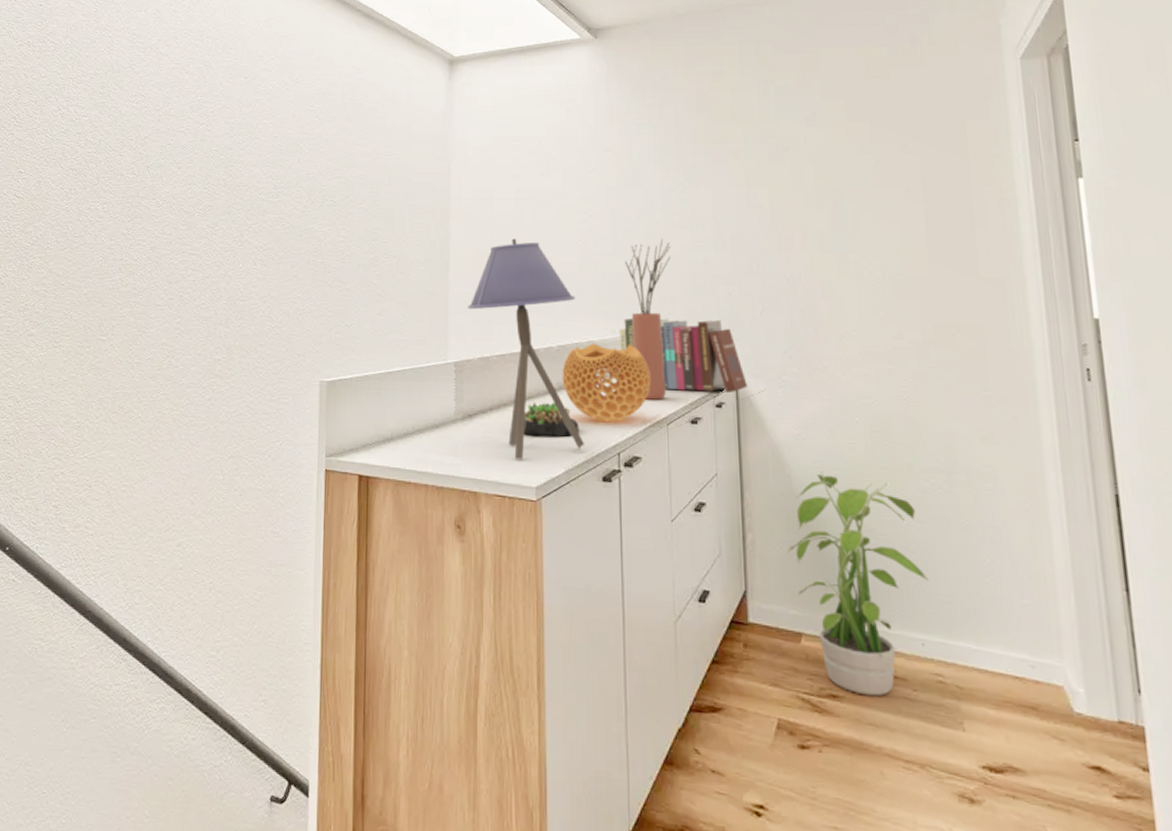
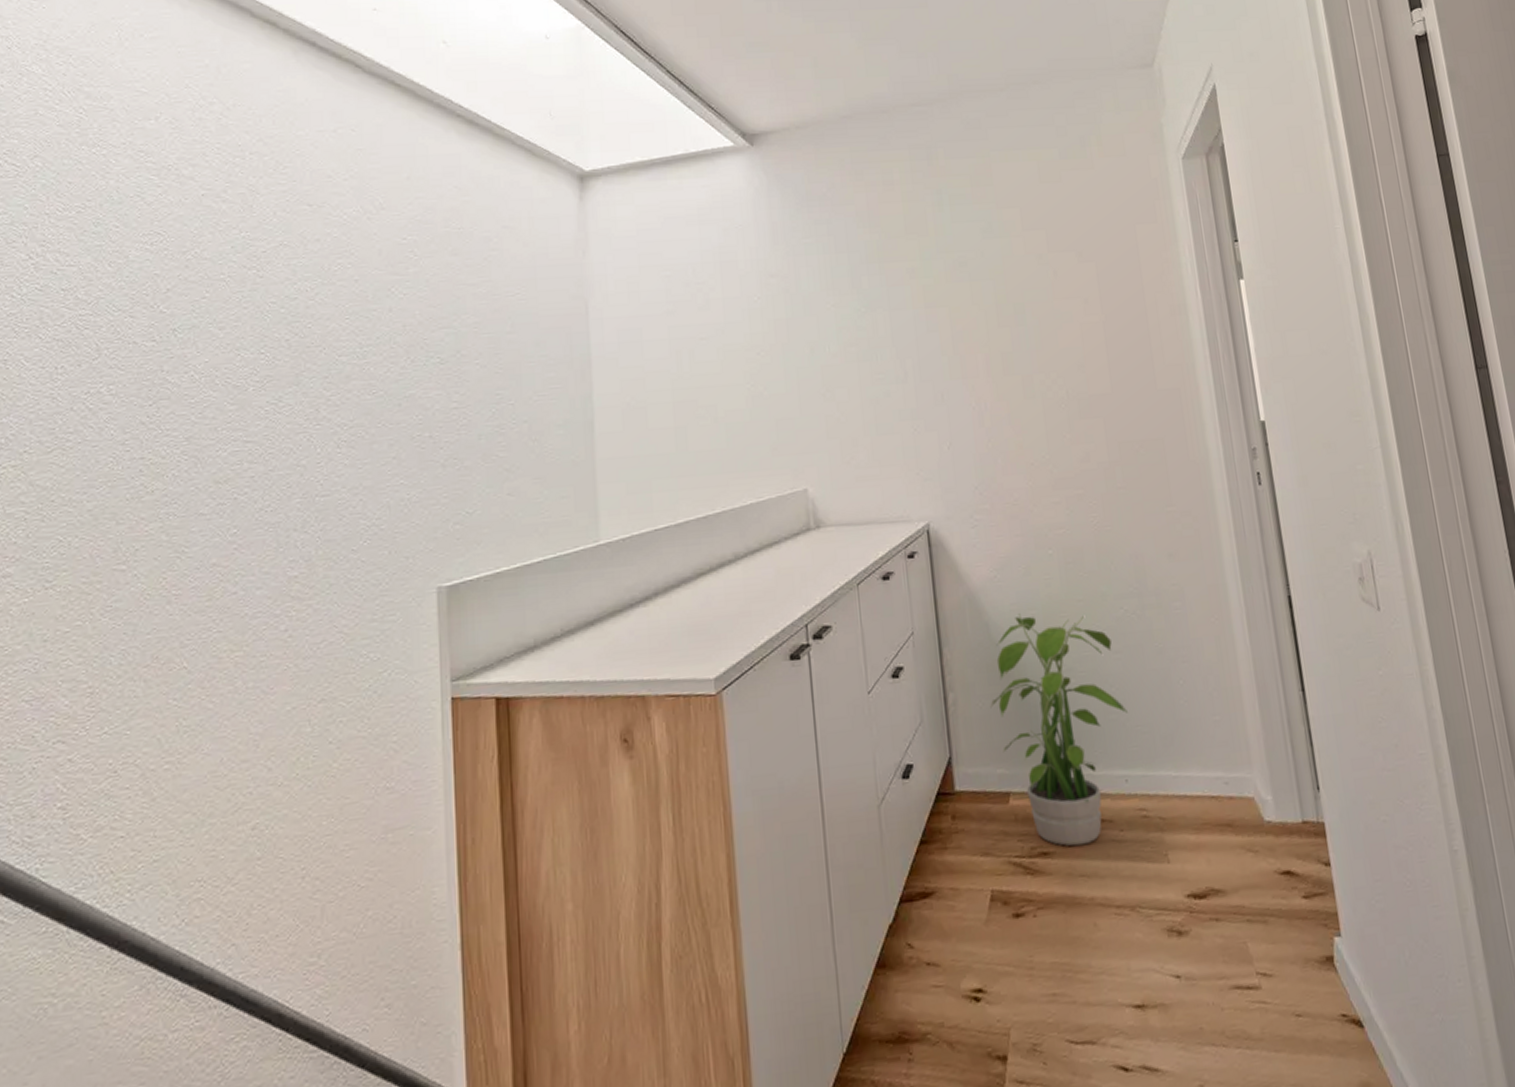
table lamp: present [468,238,585,461] -> none [620,387,768,650]
succulent plant: present [524,401,580,437] -> none [695,576,761,620]
decorative bowl: present [562,343,651,422] -> none [736,497,837,591]
books: present [618,318,748,394] -> none [797,459,939,546]
vase: present [625,238,671,400] -> none [800,373,854,559]

